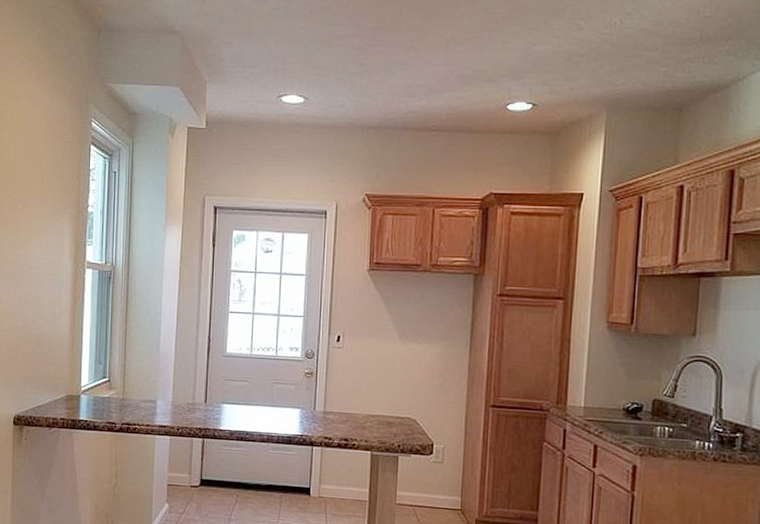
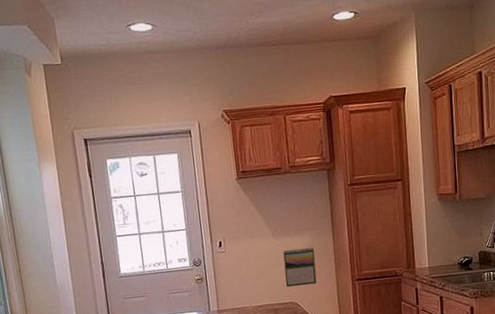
calendar: none [405,357,445,402] -> present [283,247,317,288]

